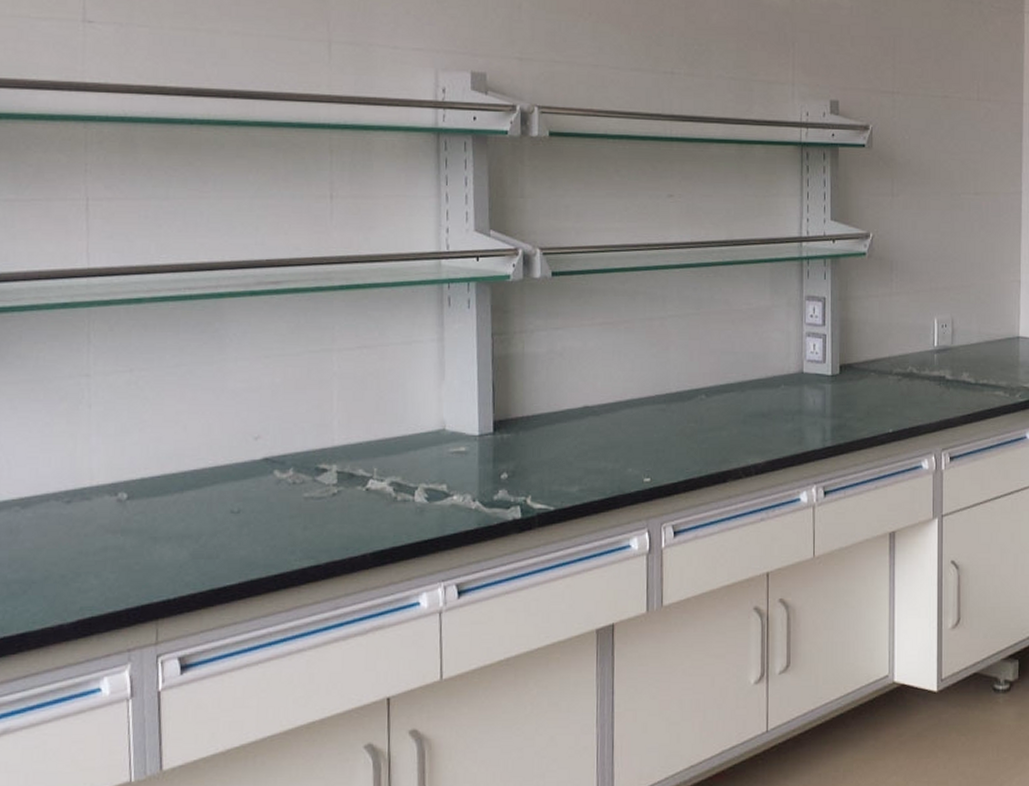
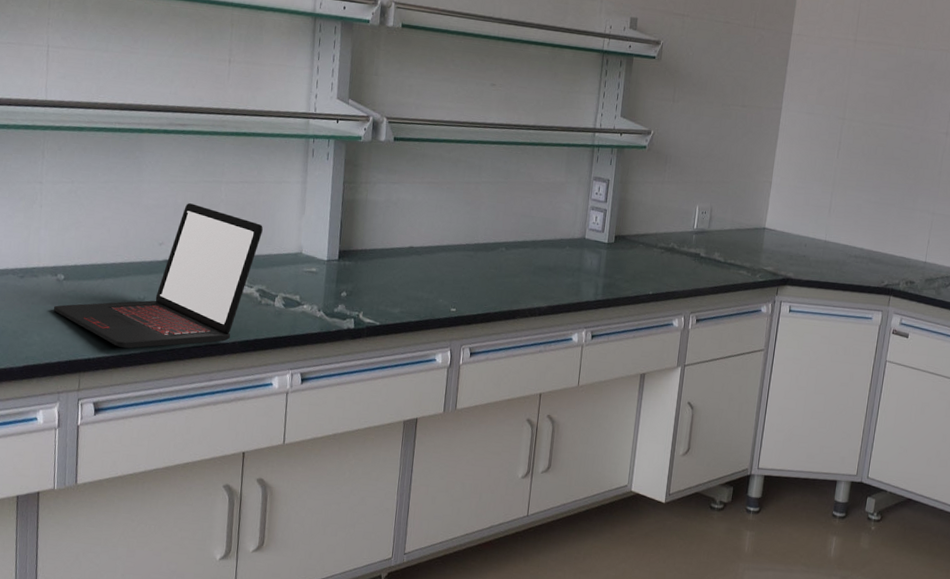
laptop: none [116,381,391,581] -> present [54,203,263,349]

